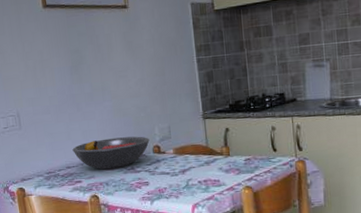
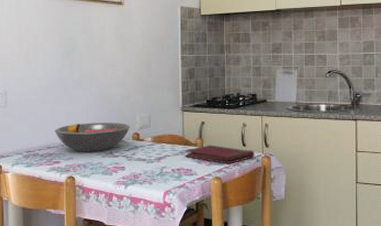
book: none [210,152,288,172] -> present [185,145,255,164]

